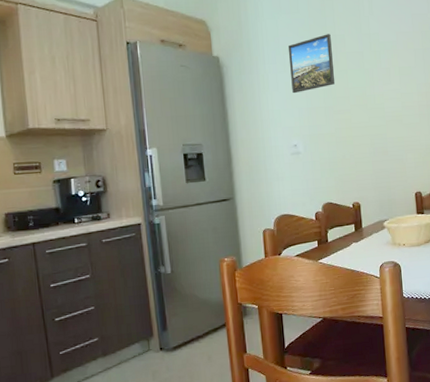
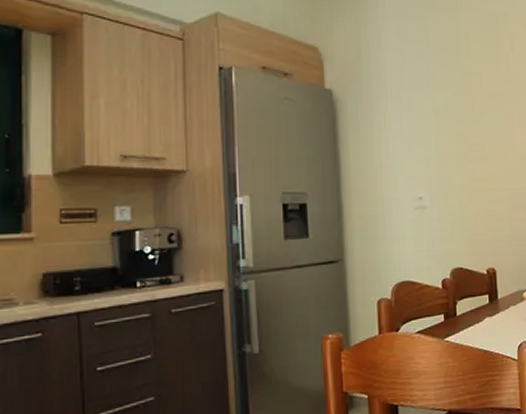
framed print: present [288,34,336,94] -> none [415,70,470,137]

